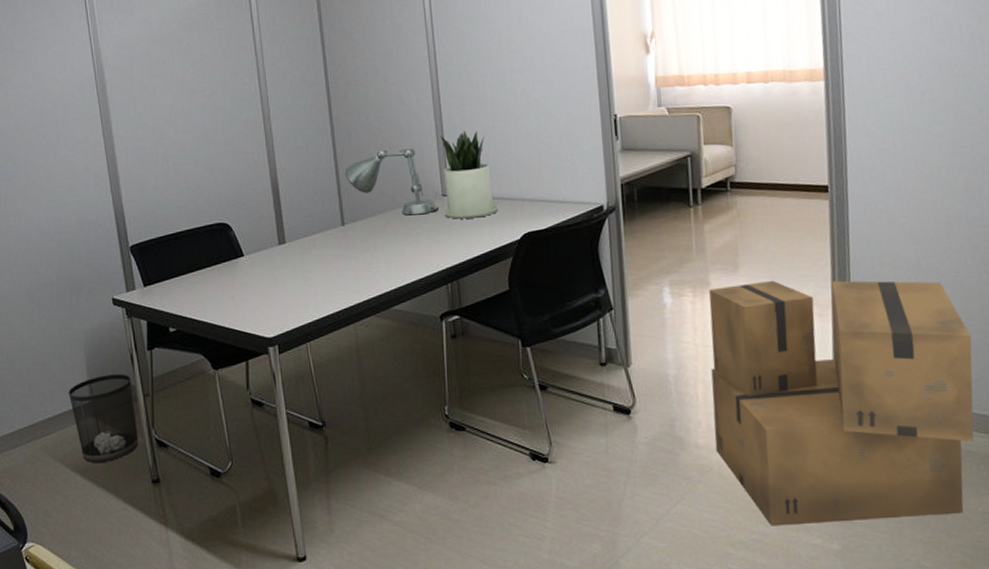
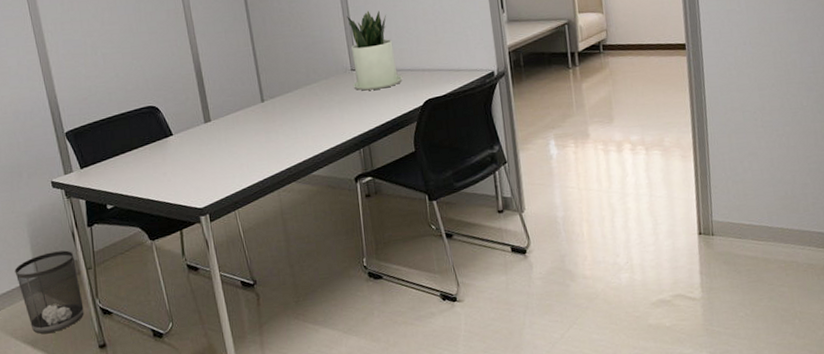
desk lamp: present [344,148,439,216] -> none [261,29,349,90]
cardboard box: present [709,280,974,526] -> none [589,121,814,341]

